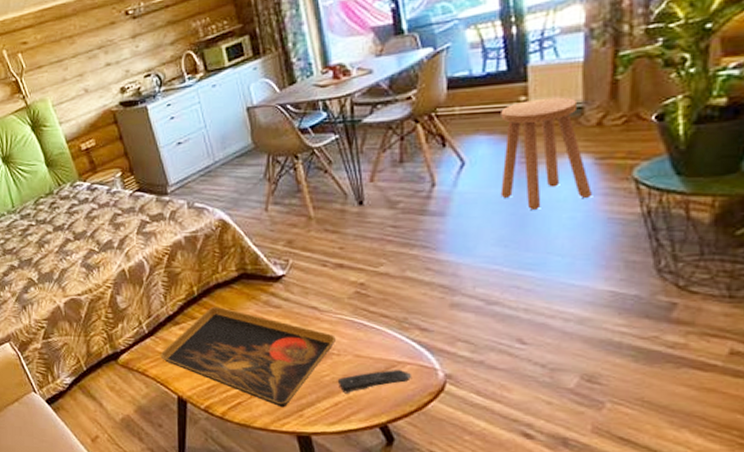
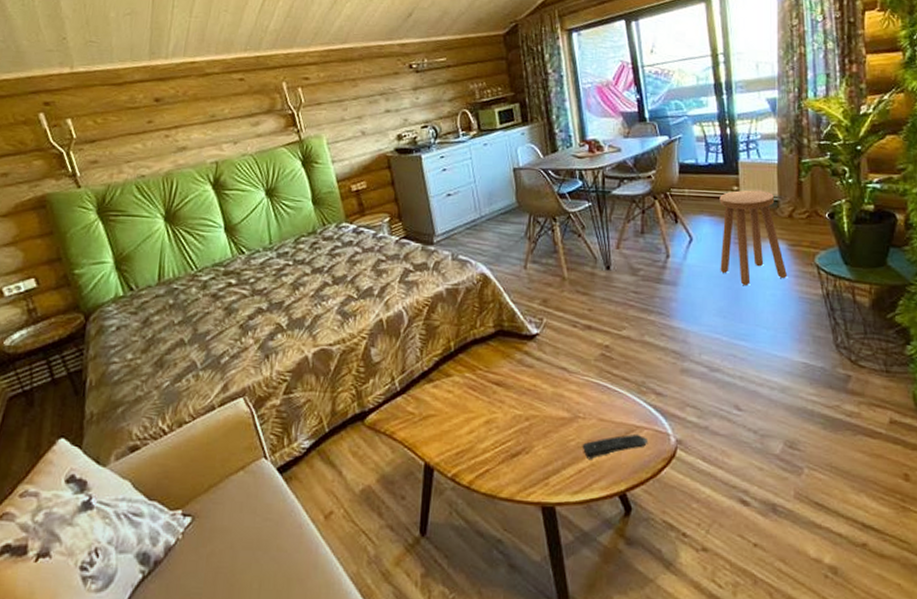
decorative tray: present [160,307,336,408] -> none [410,364,582,476]

